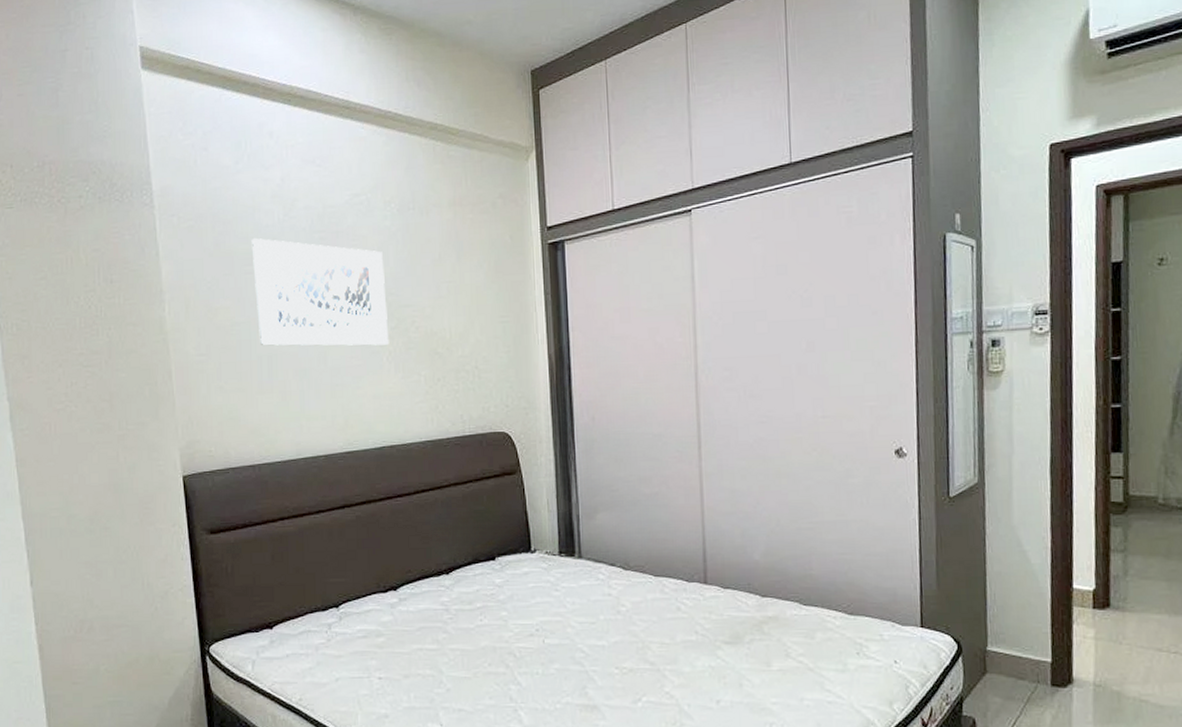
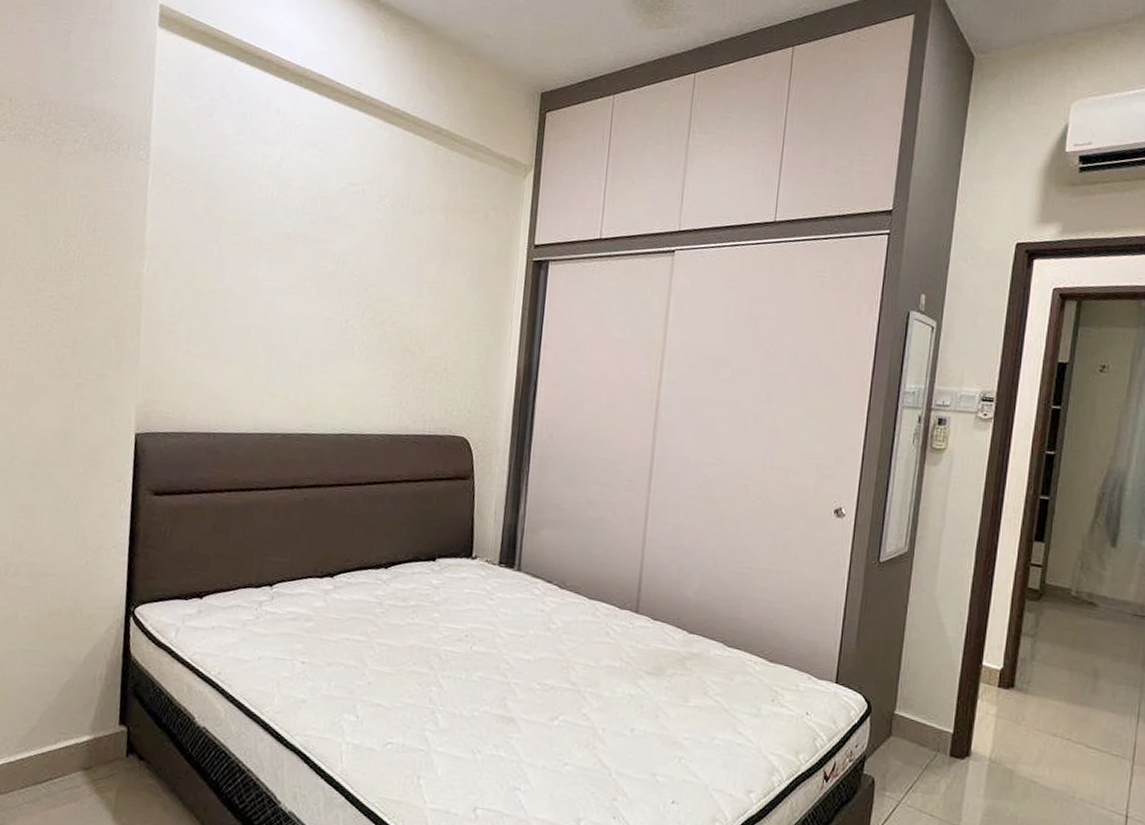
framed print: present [251,237,390,346] -> none [234,209,370,335]

